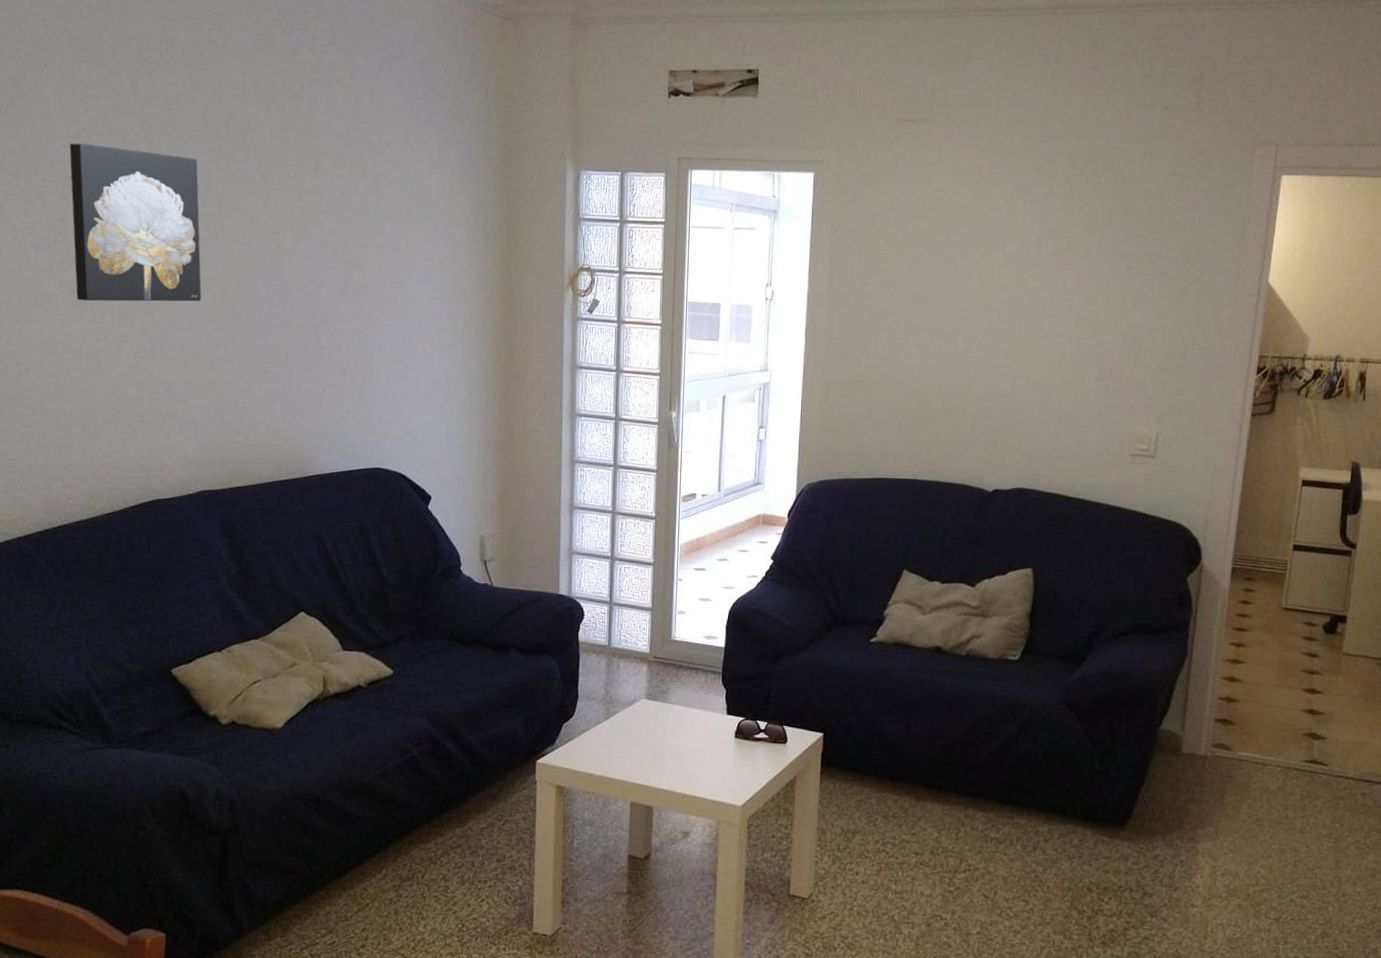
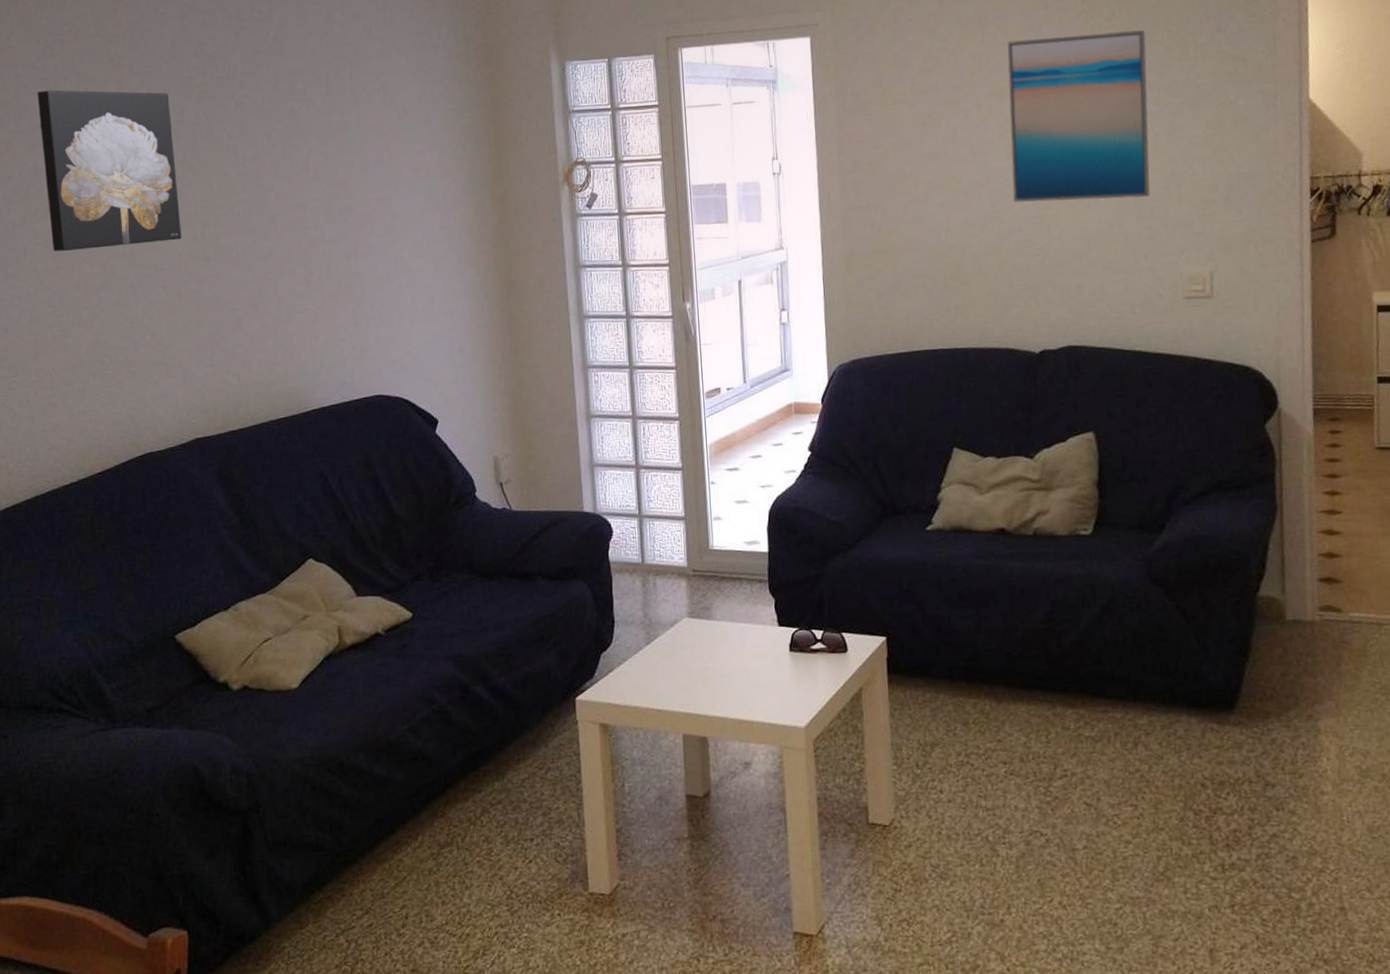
wall art: none [985,197,1126,358] -> present [1007,30,1150,202]

